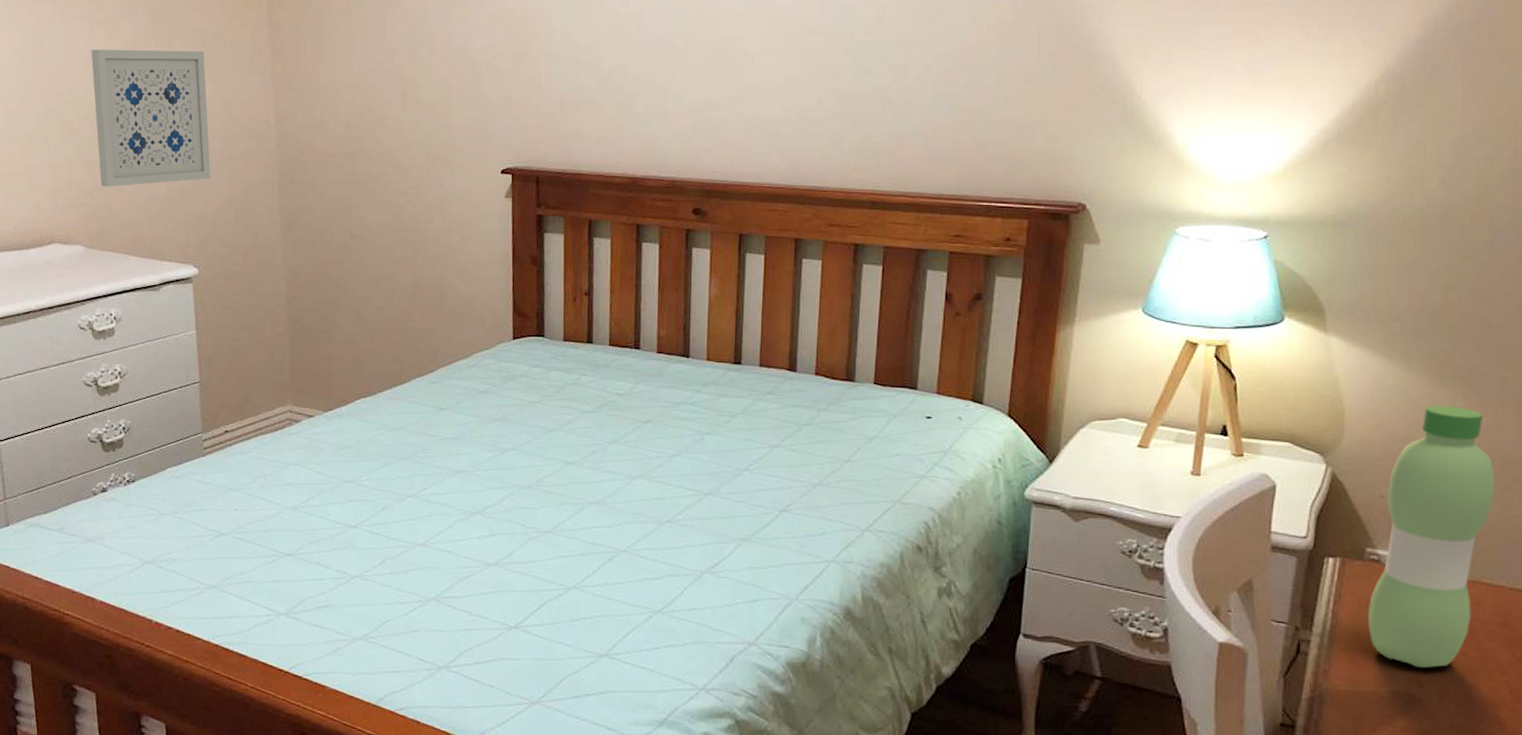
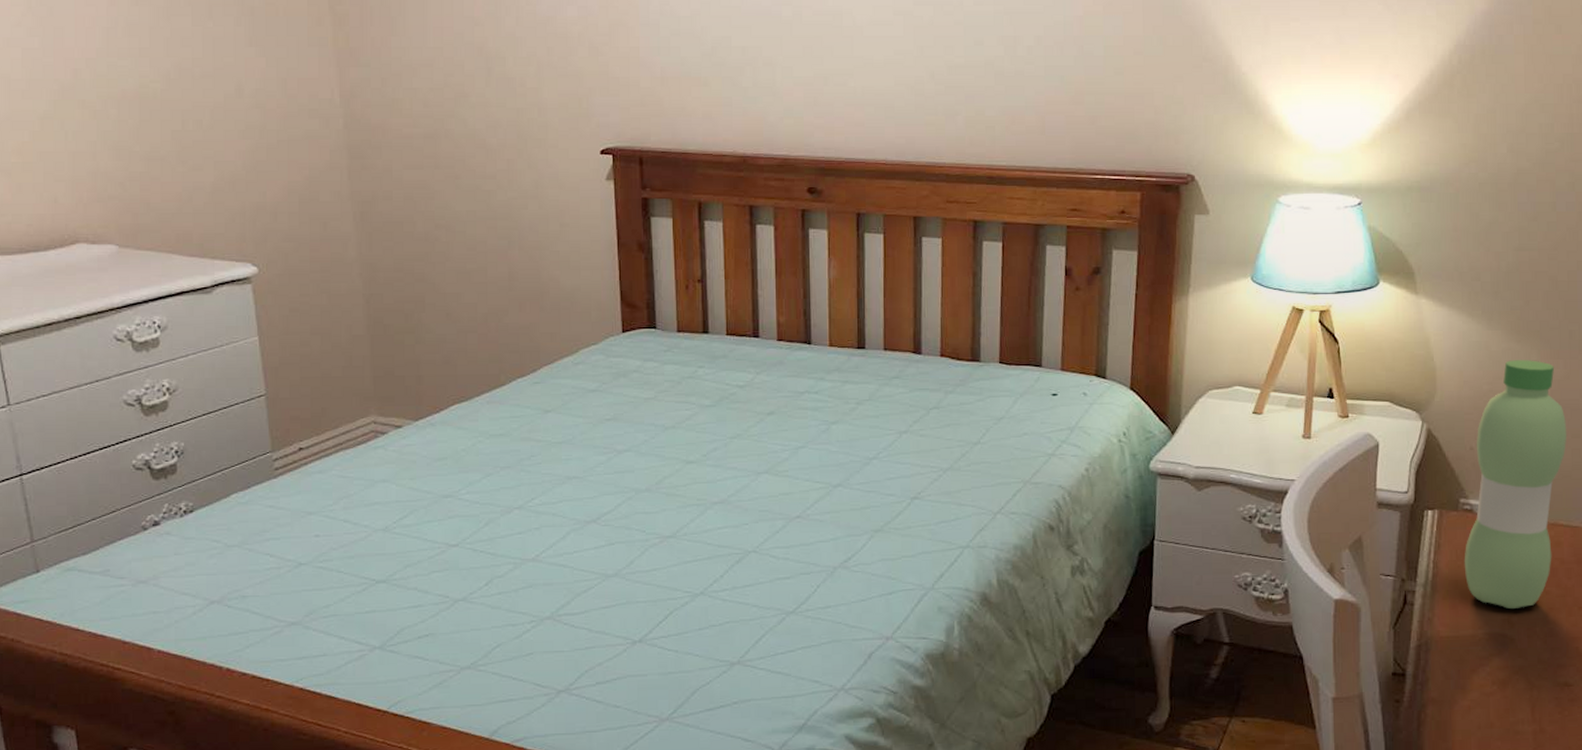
wall art: present [91,50,211,187] -> none [113,19,268,177]

